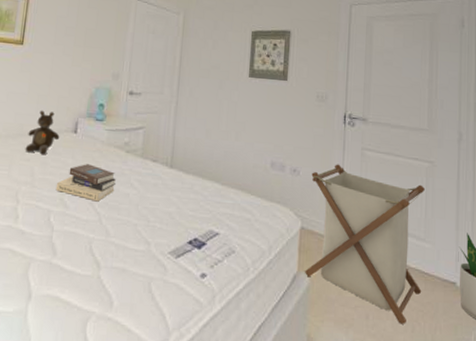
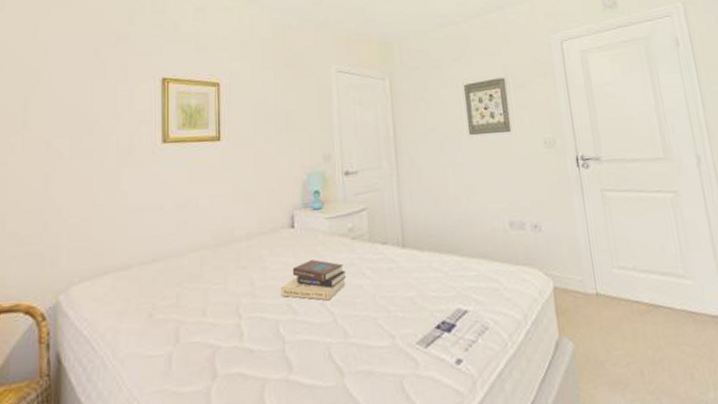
teddy bear: present [25,110,60,155] -> none [239,208,276,260]
laundry basket: present [305,164,426,324] -> none [554,211,693,374]

